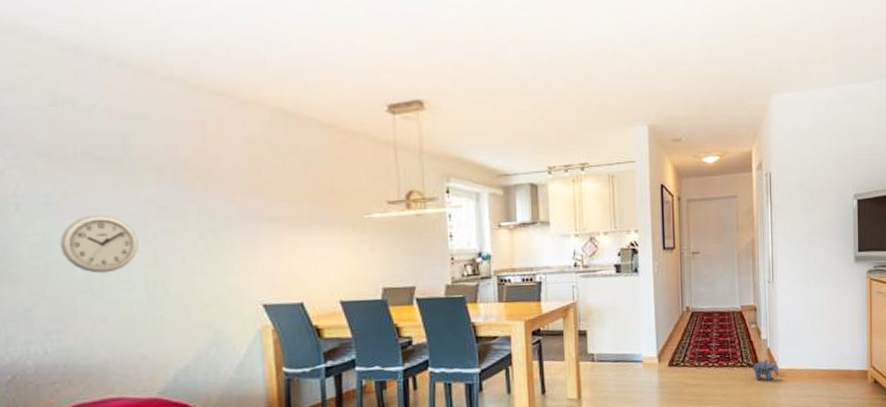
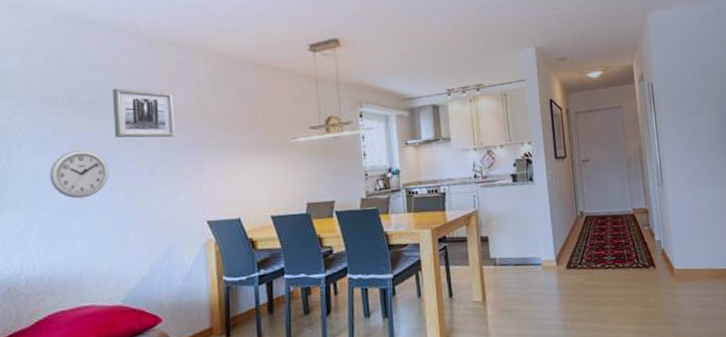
wall art: none [140,143,221,206] -> present [113,88,175,138]
plush toy: present [751,360,779,381] -> none [647,260,675,281]

